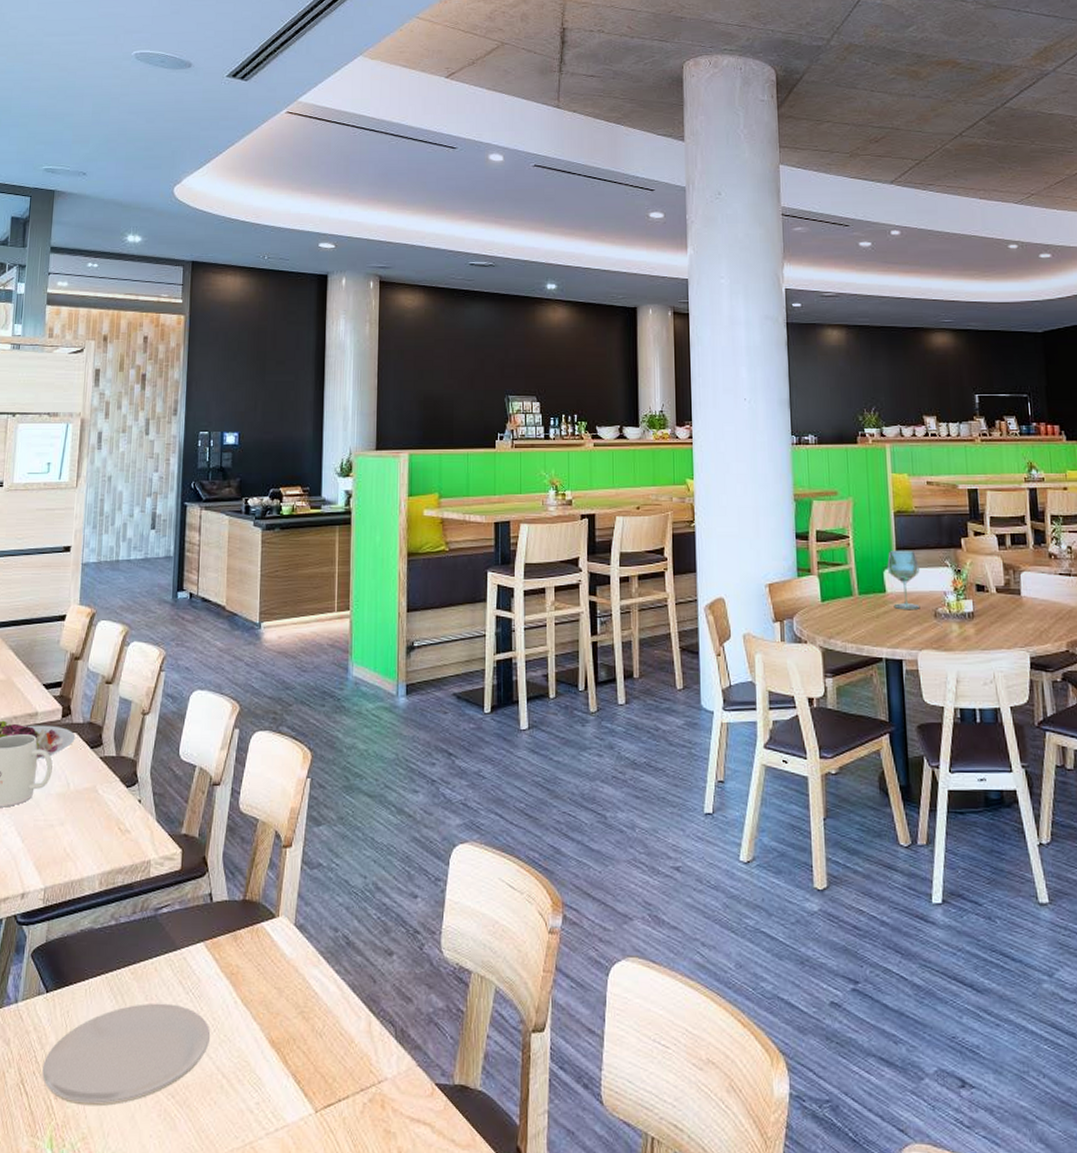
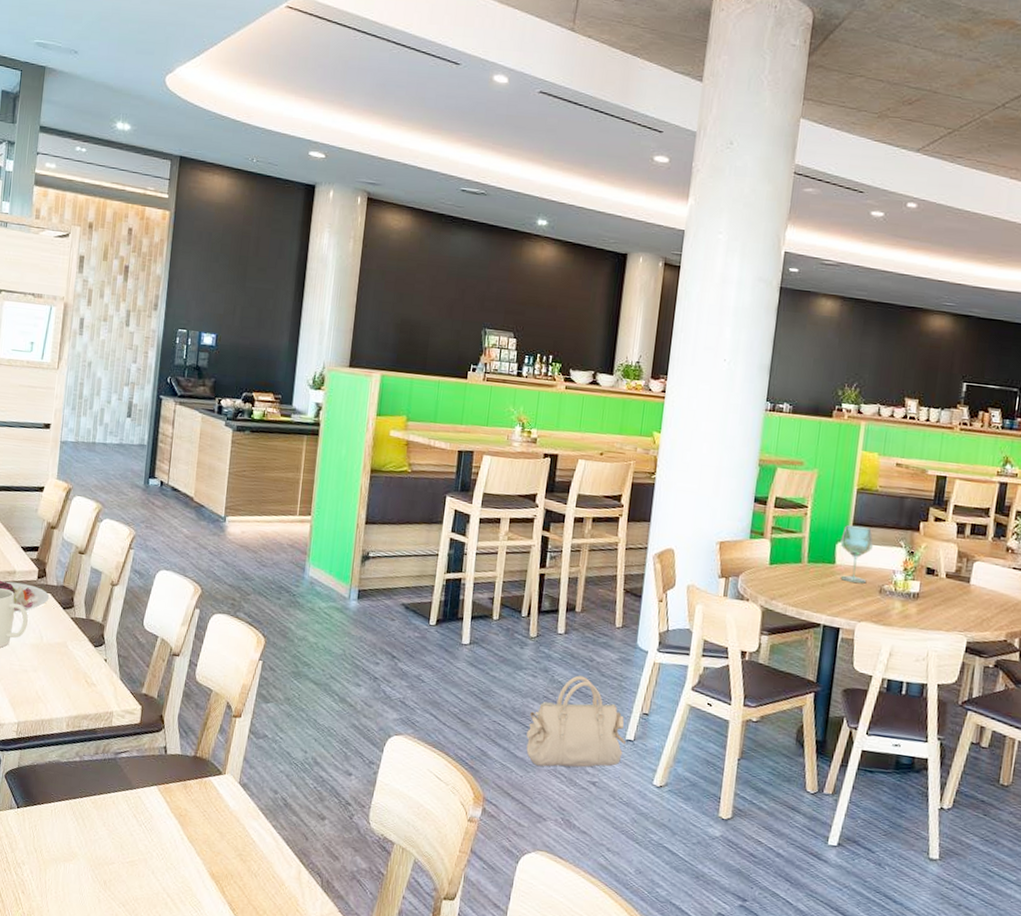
plate: present [42,1003,211,1107] -> none [11,828,159,905]
shoulder bag: none [600,748,704,858] -> present [526,675,626,767]

